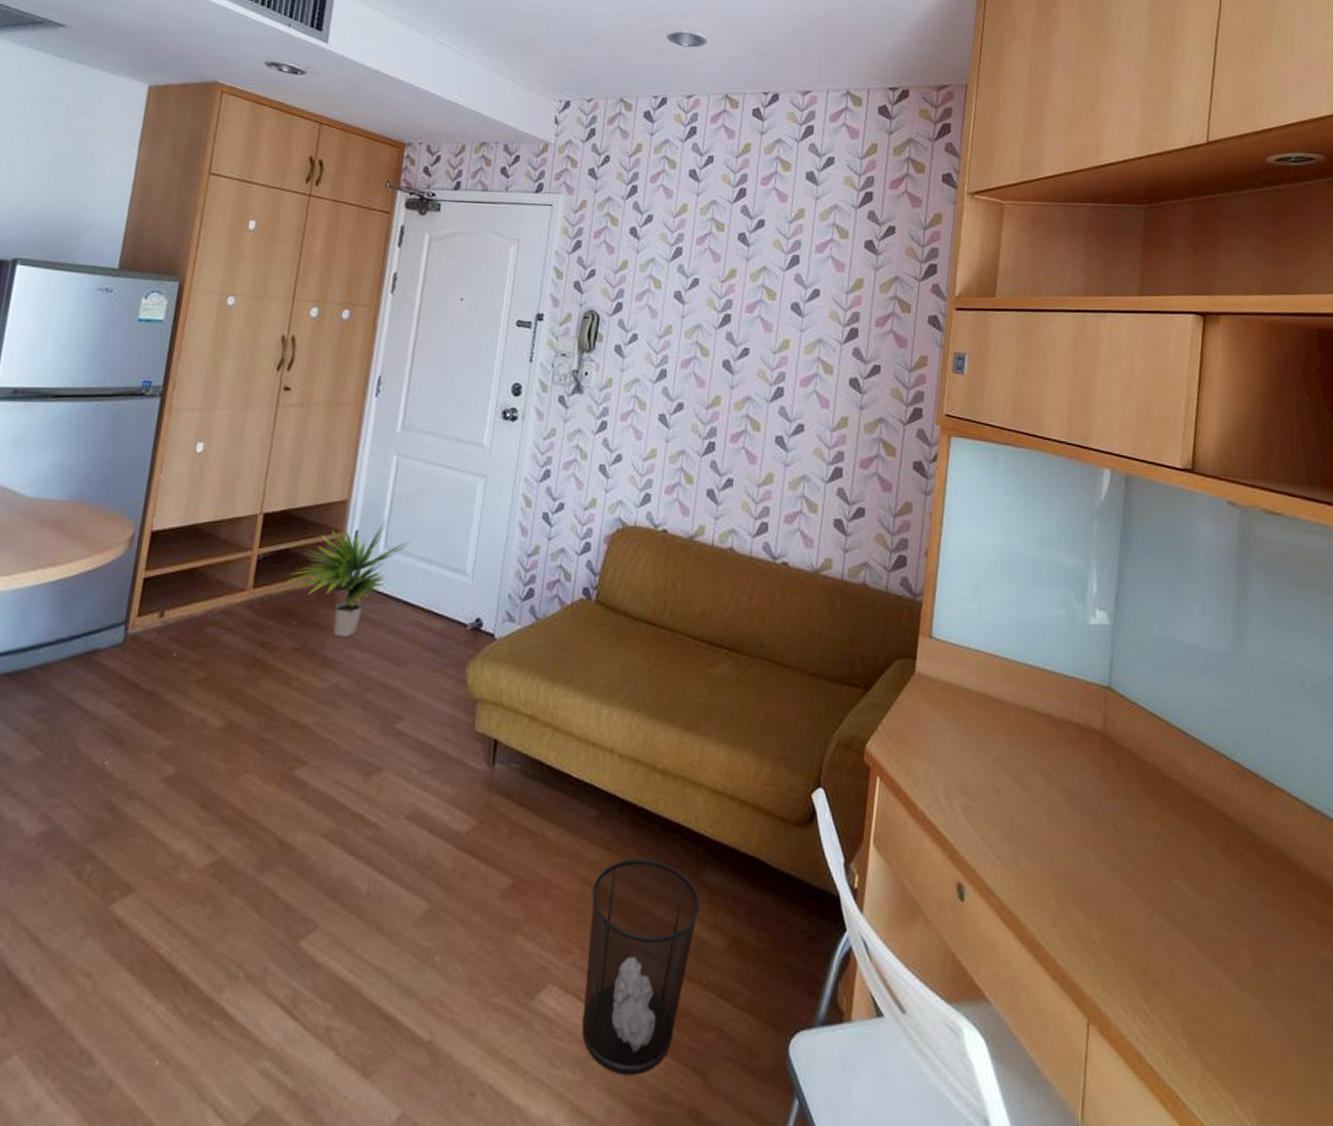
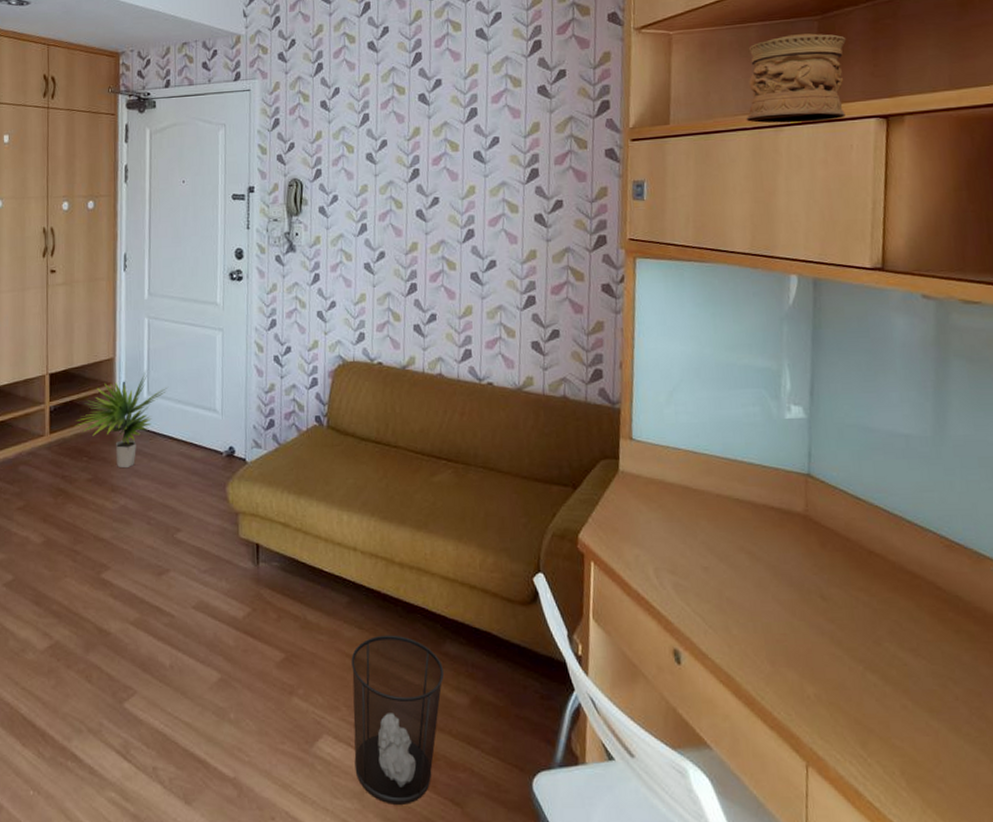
decorative box: none [1070,220,1171,312] -> present [746,33,847,124]

